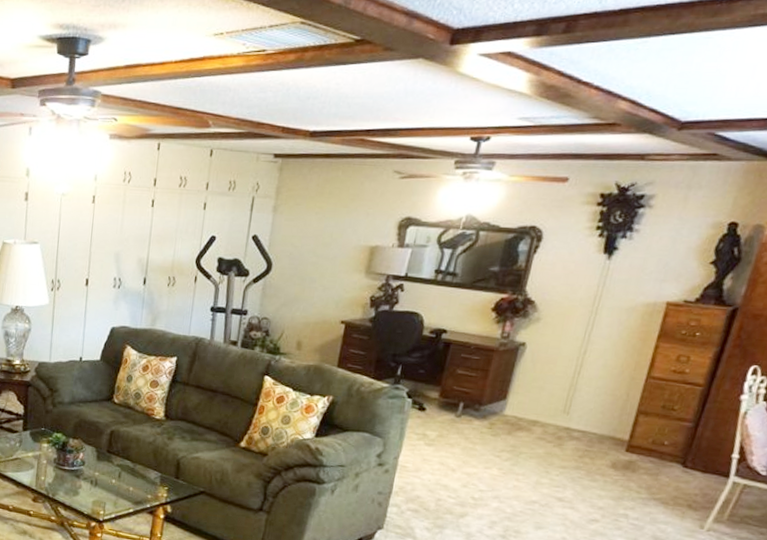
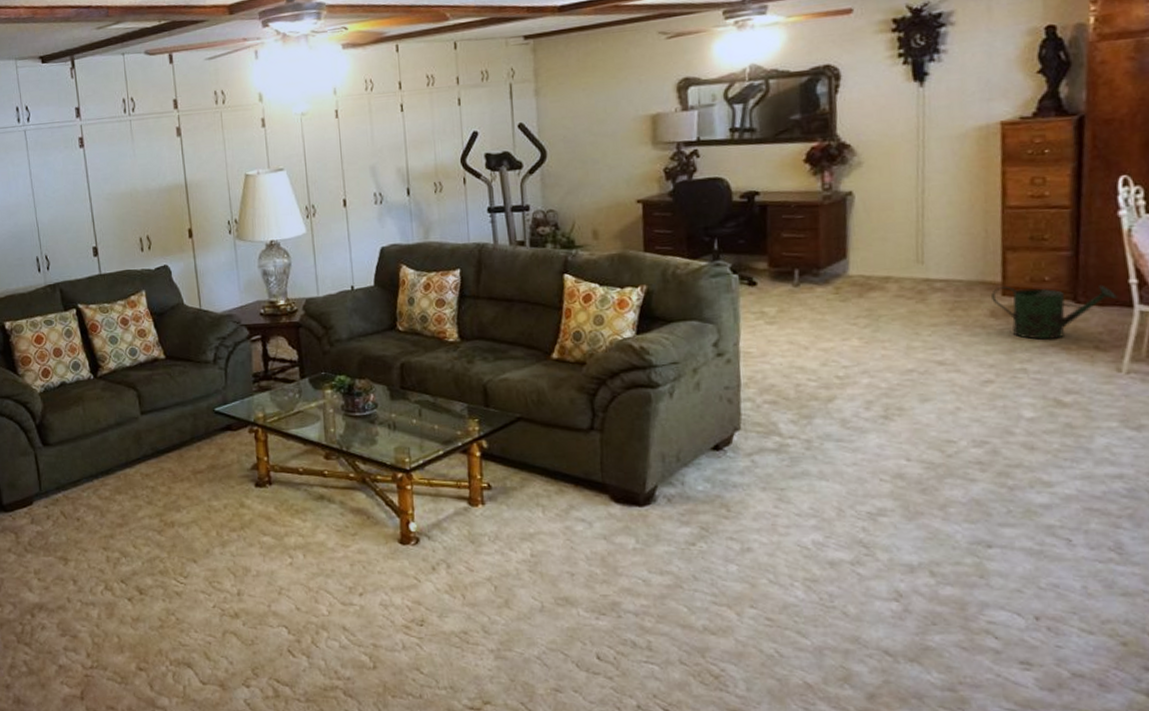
watering can: none [616,444,719,494] -> present [991,286,1117,340]

